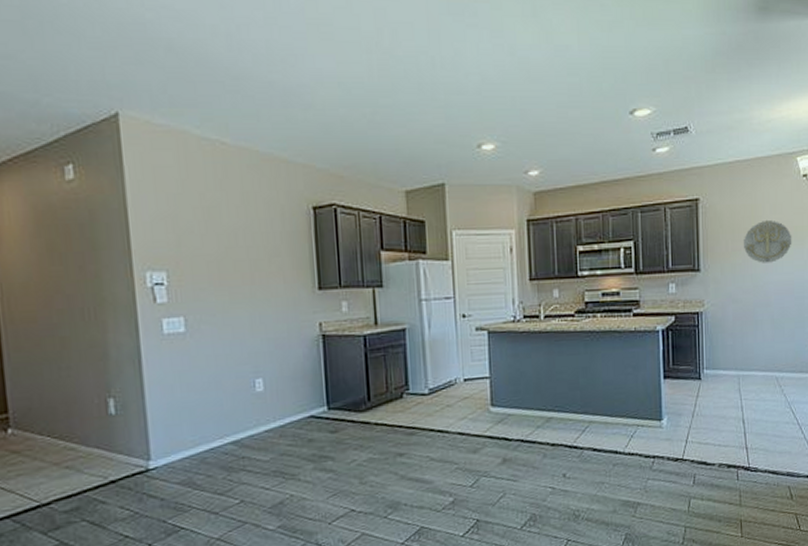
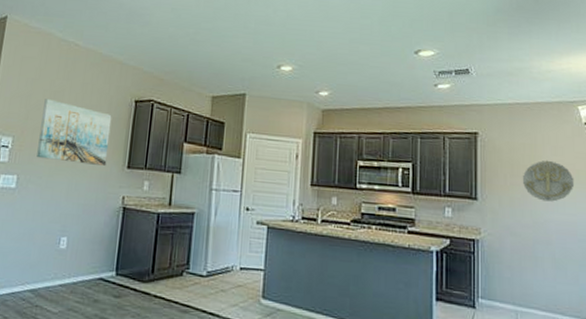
wall art: none [197,218,293,293] -> present [37,99,112,166]

